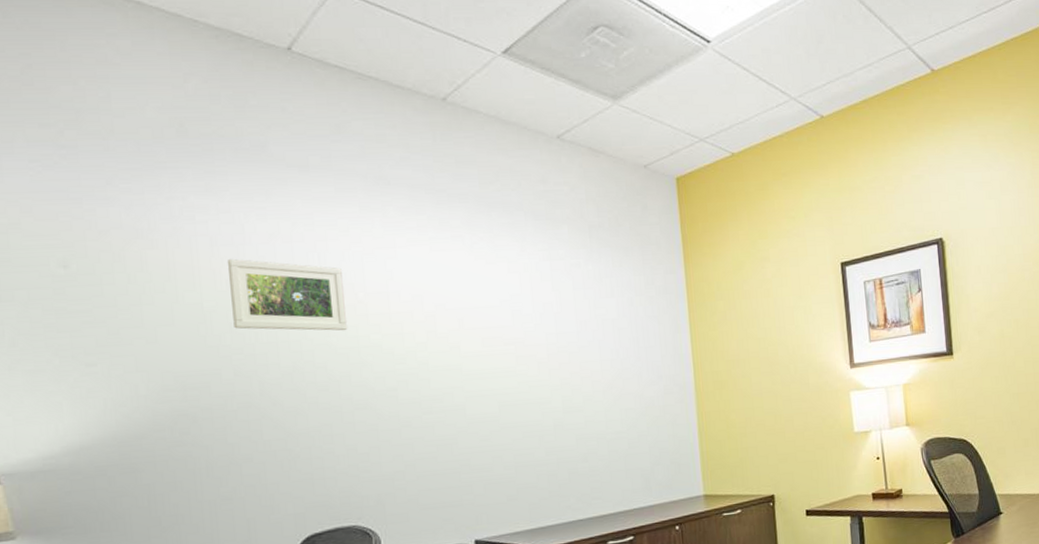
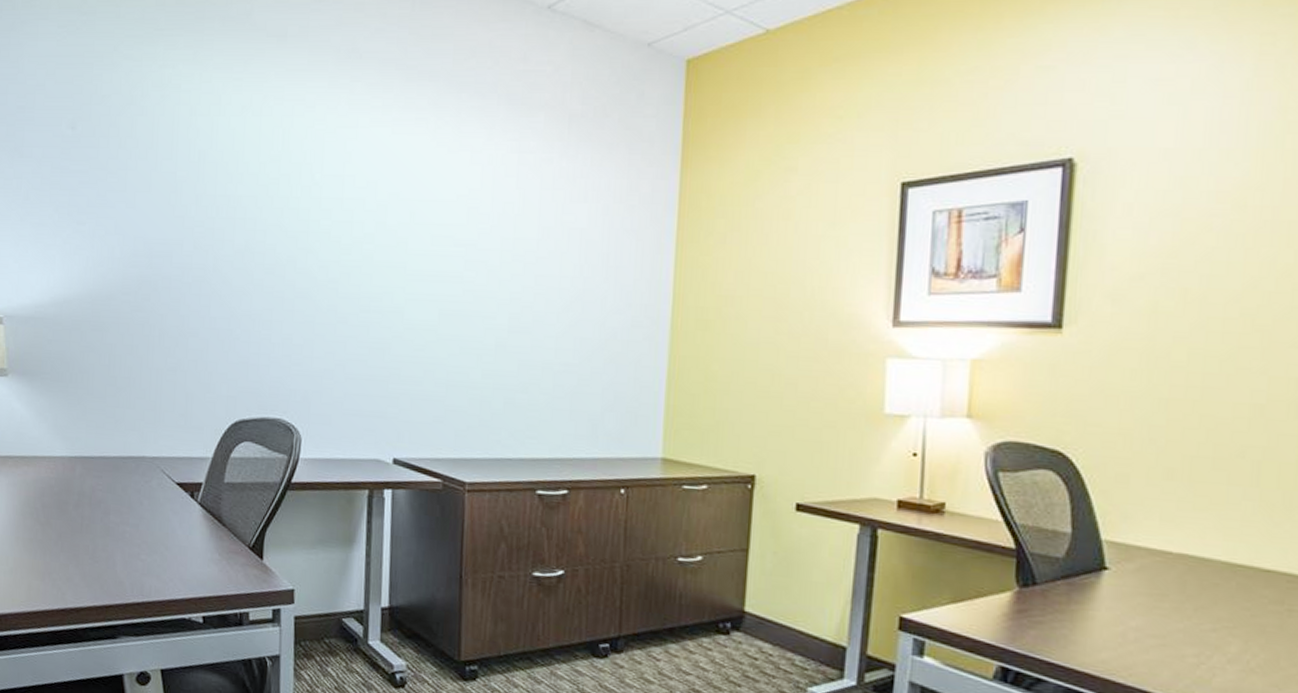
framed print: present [227,258,348,331] -> none [199,129,303,213]

